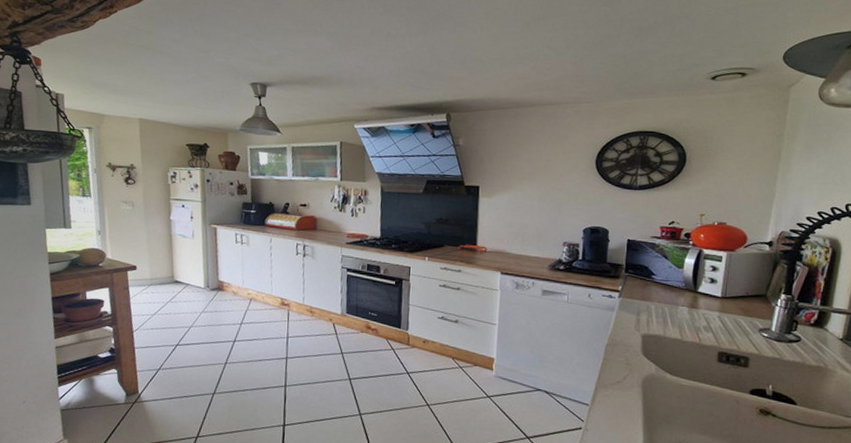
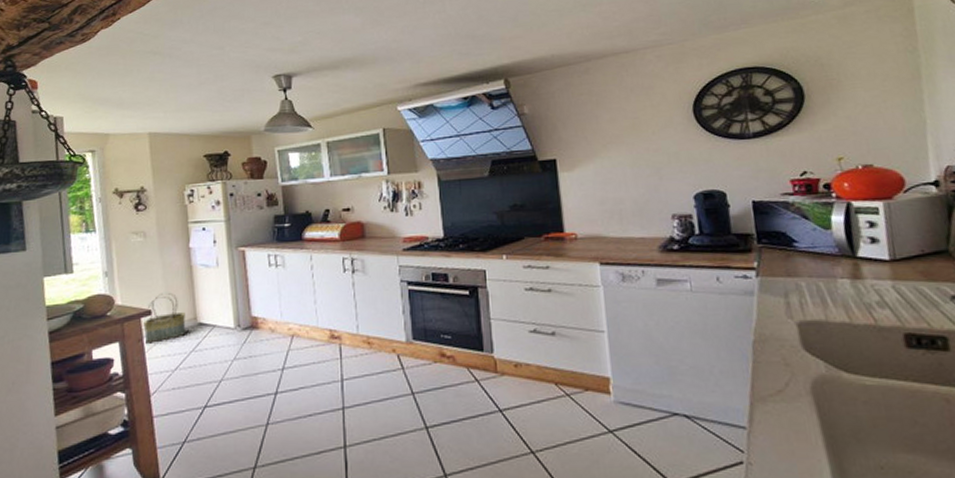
basket: none [129,253,165,292] -> present [143,292,186,344]

